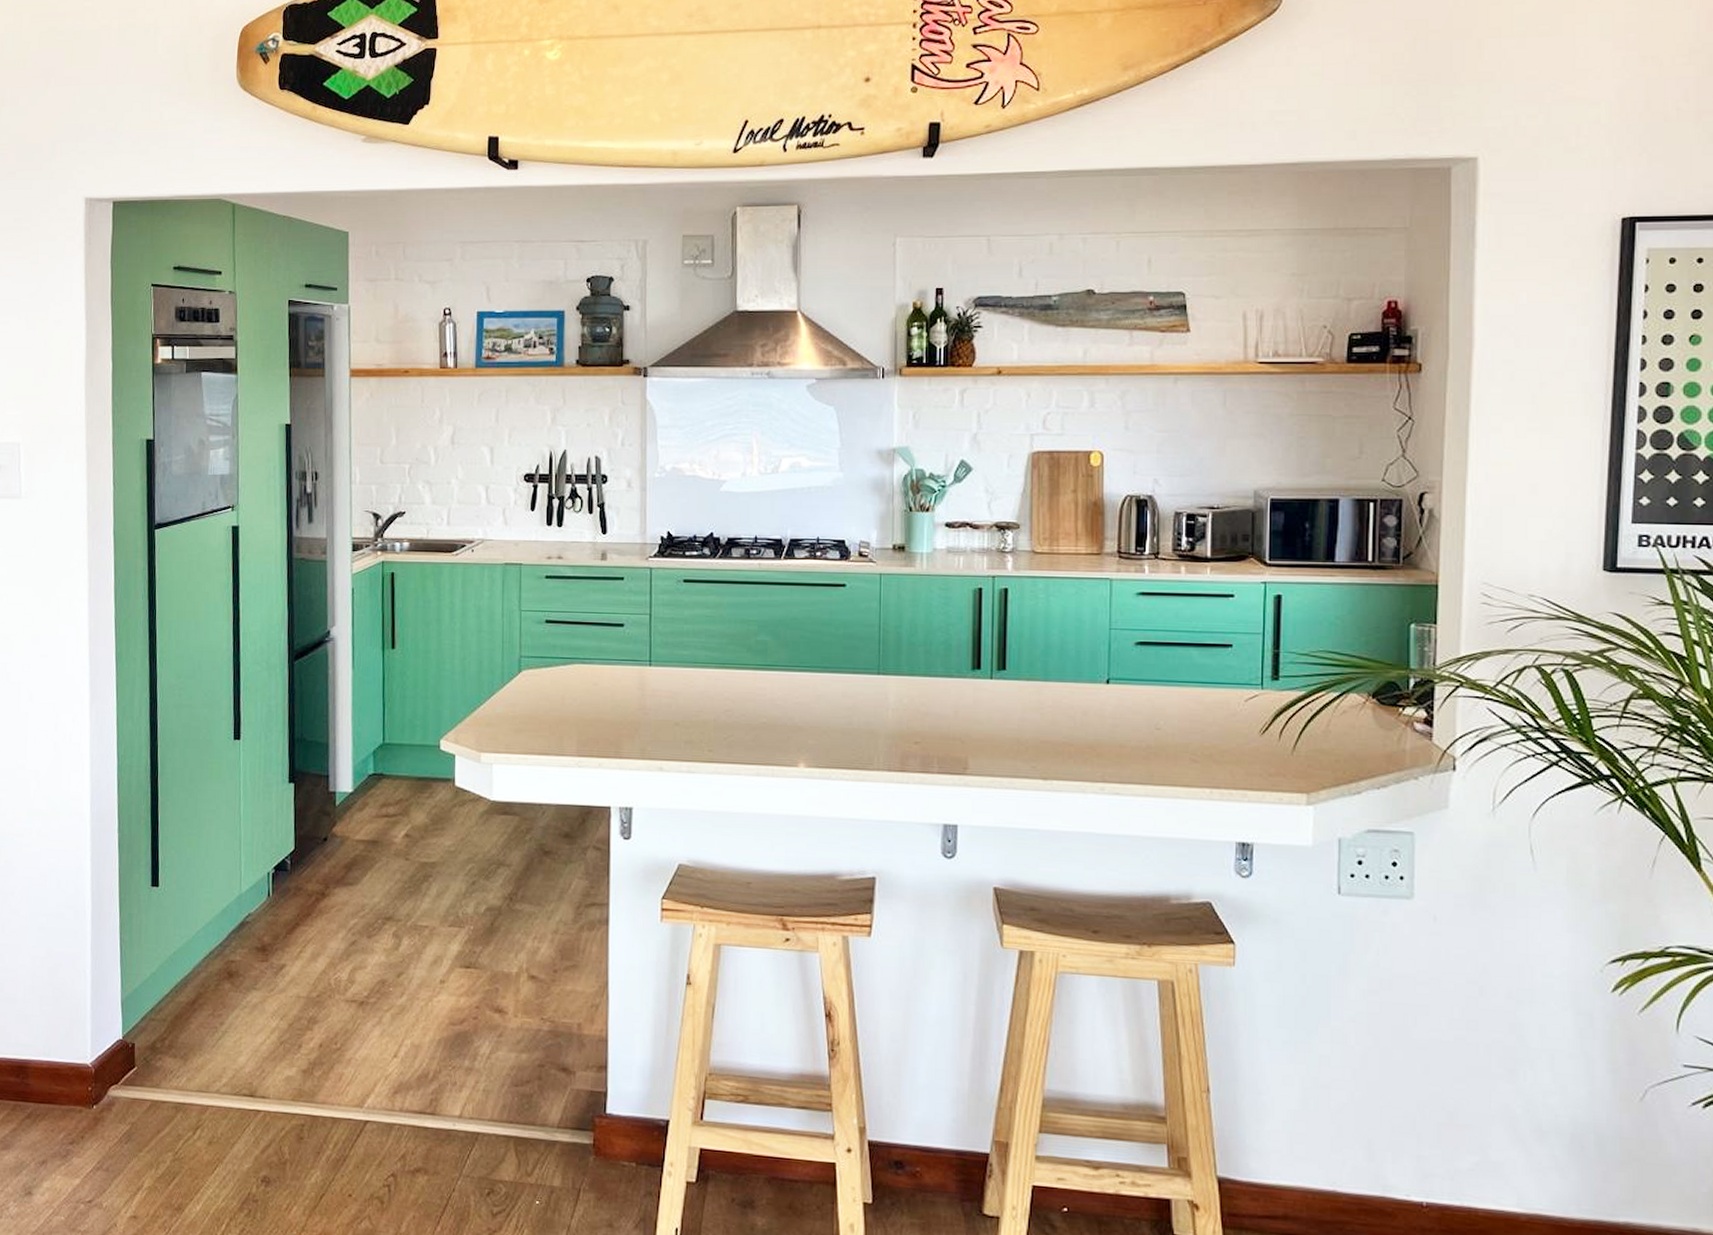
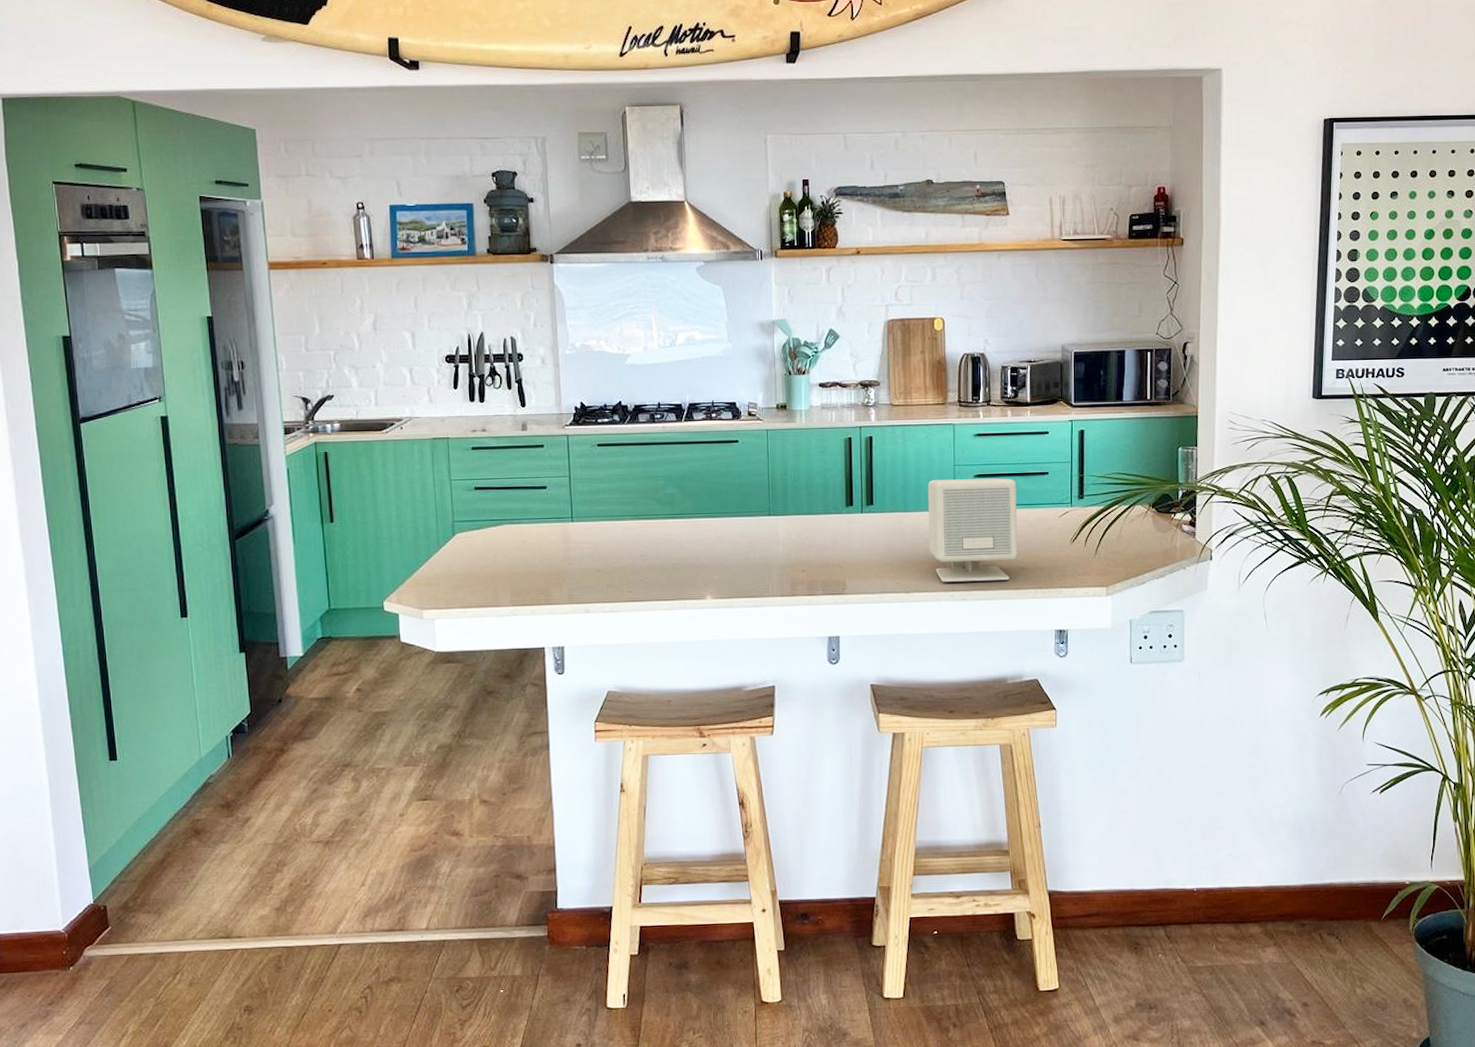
speaker: none [1074,645,1190,775] -> present [927,478,1018,583]

